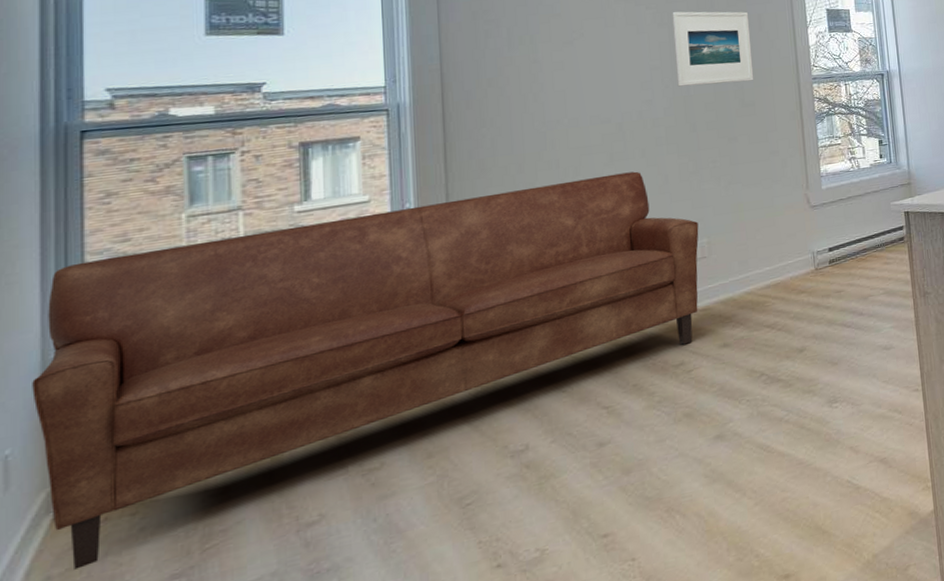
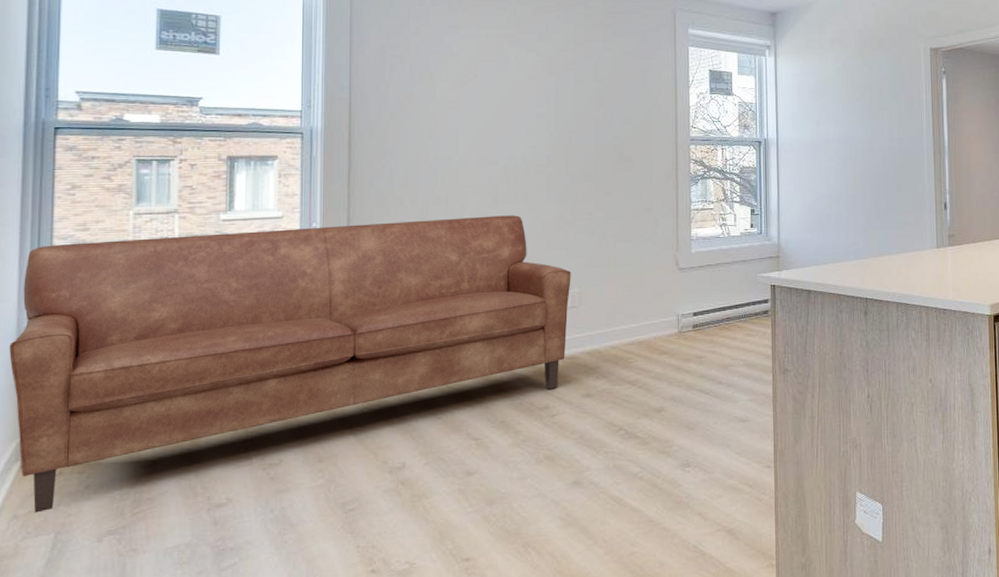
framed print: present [672,11,754,87] -> none [560,60,634,137]

